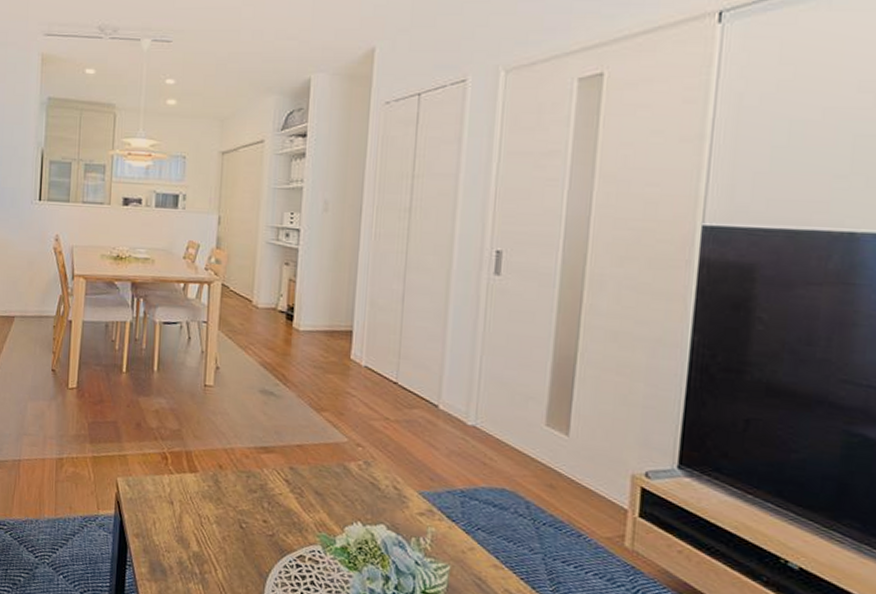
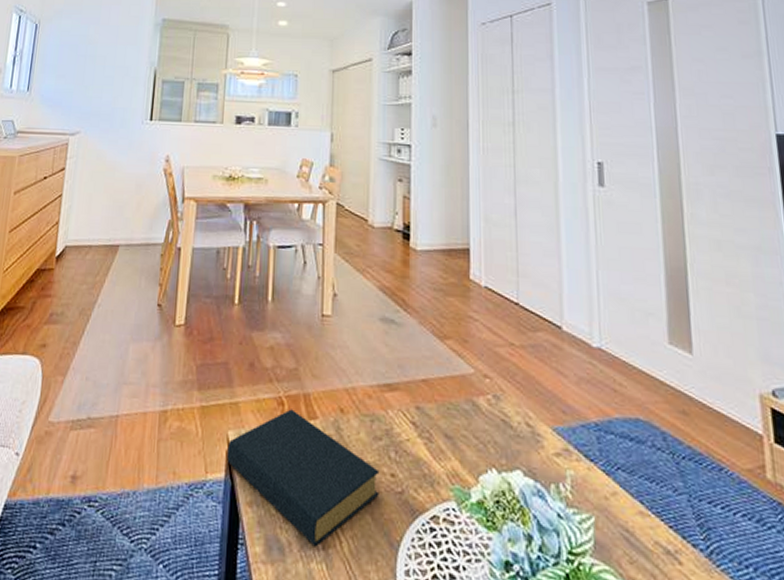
hardback book: none [116,463,253,572] -> present [227,409,380,547]

